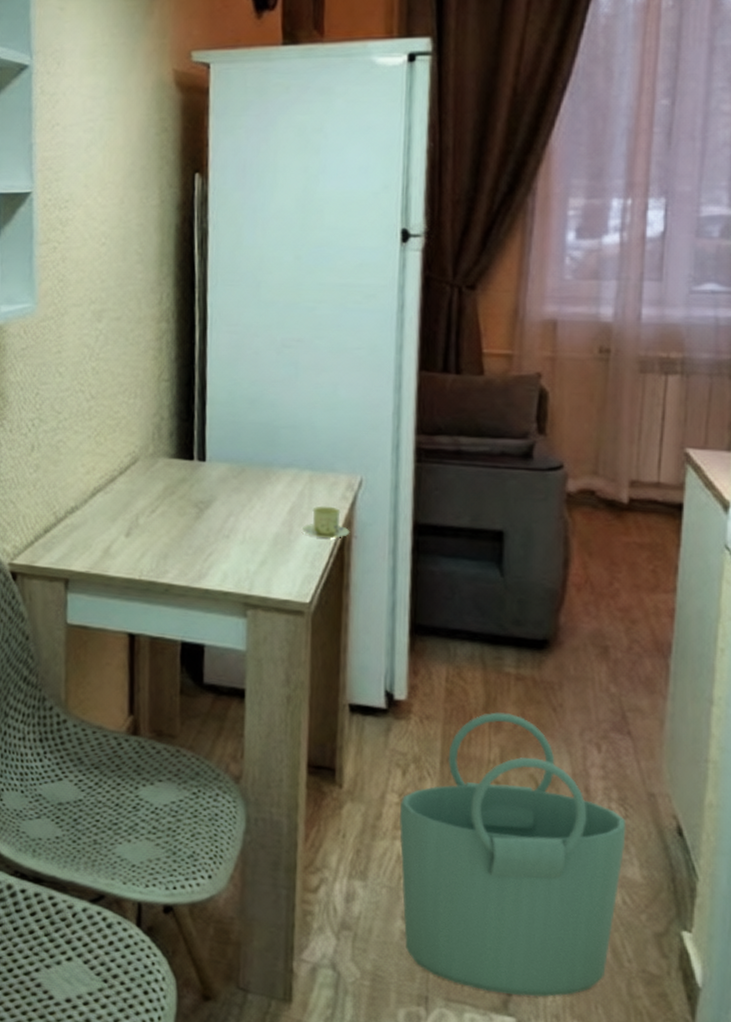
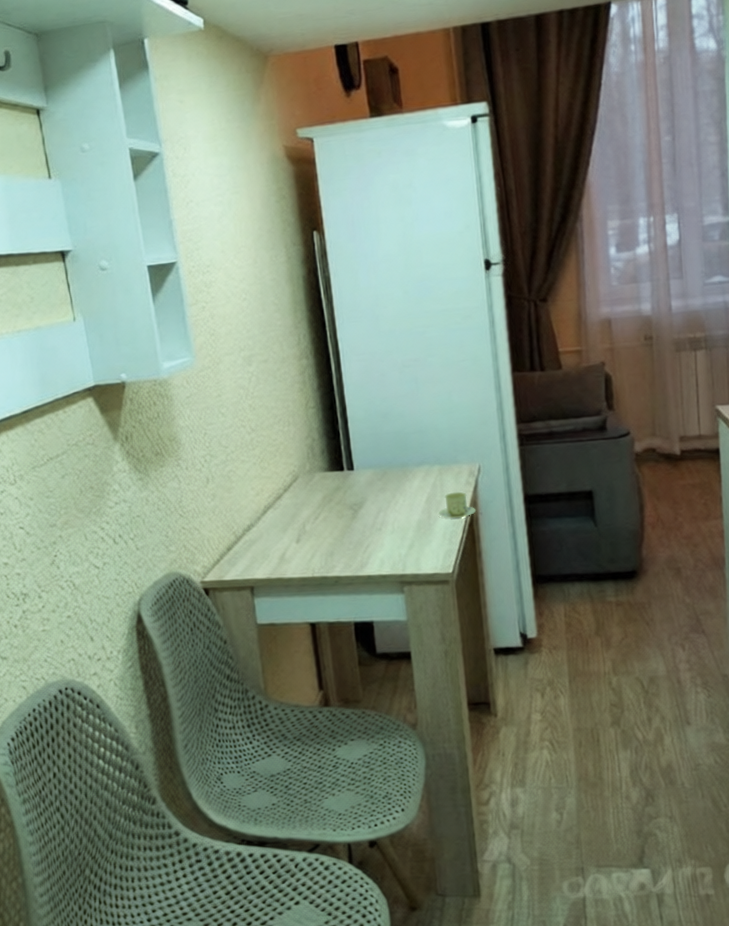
shopping bag: present [399,712,626,997] -> none [543,633,711,854]

